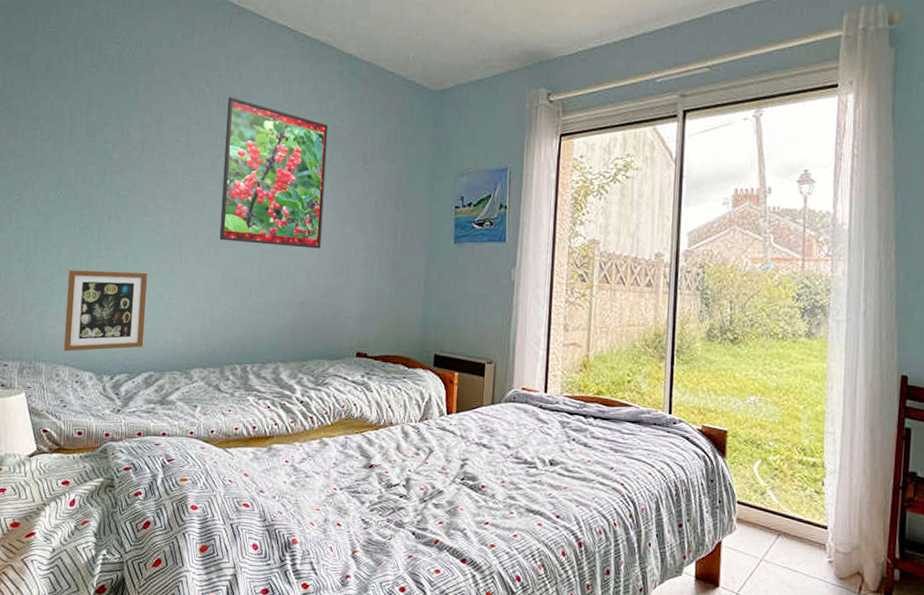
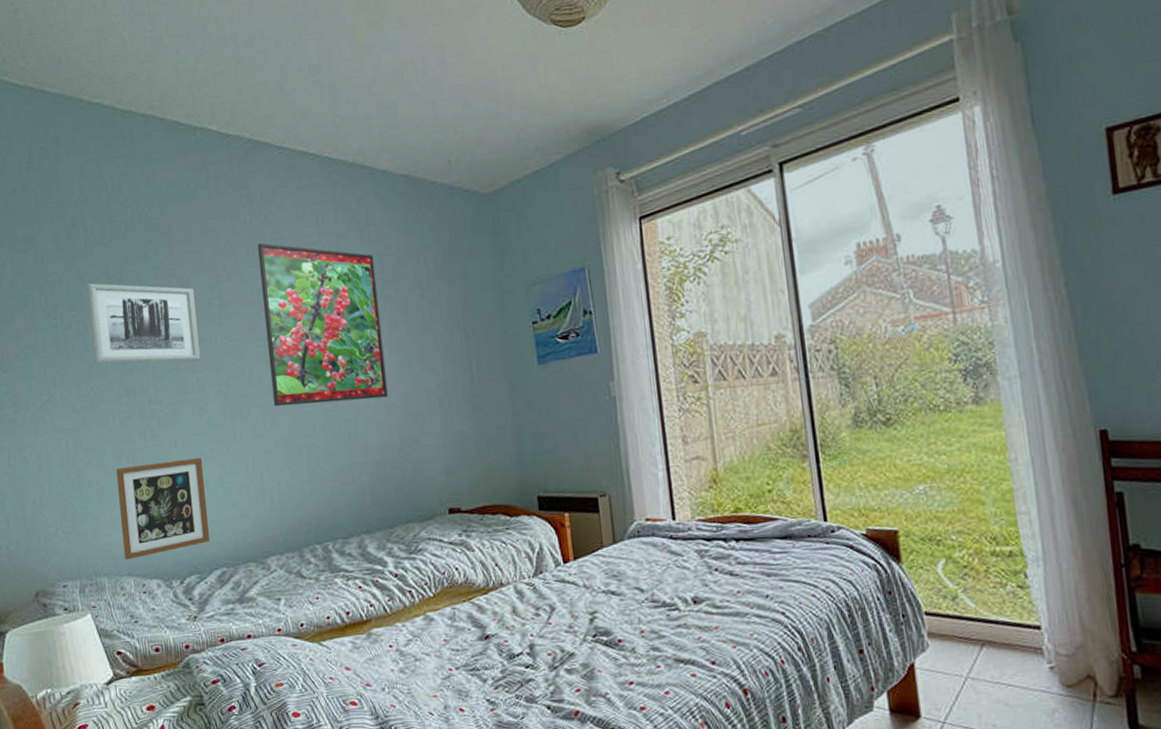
wall art: none [65,103,165,190] -> present [87,282,200,365]

